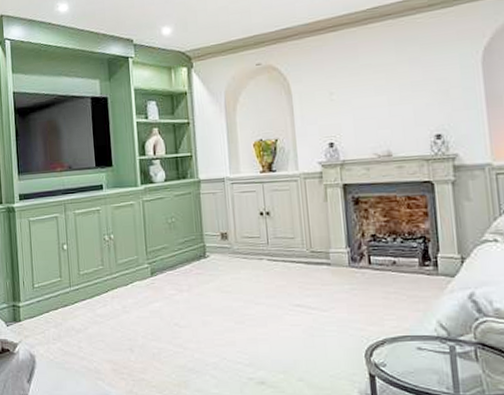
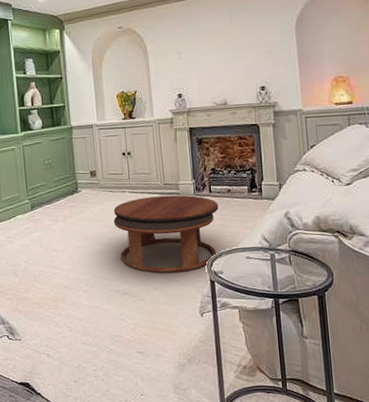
coffee table: none [248,265,381,361] -> present [113,195,219,273]

